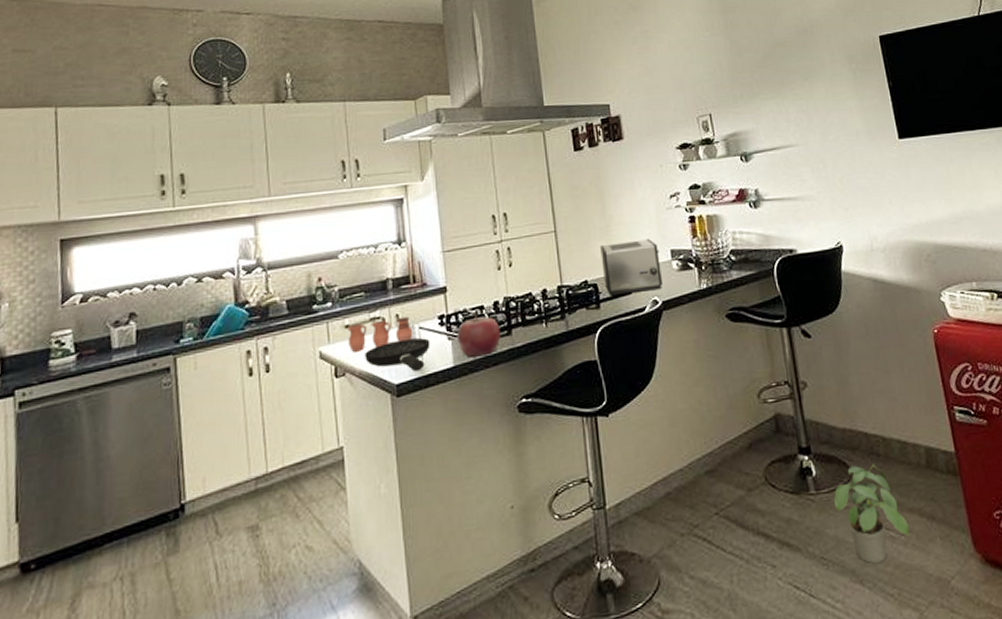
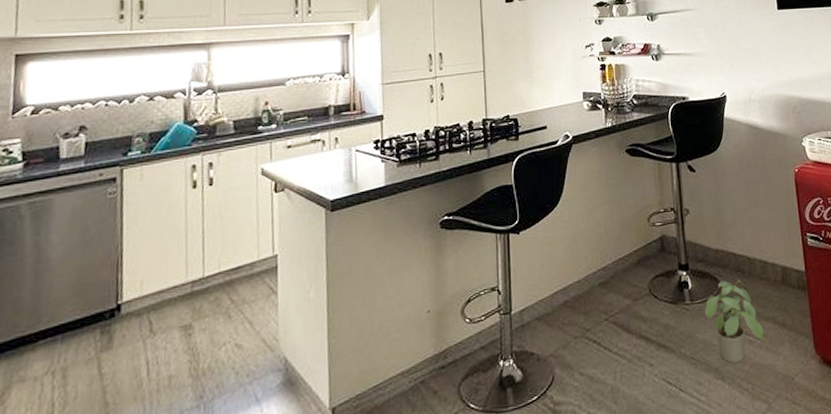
ceramic pot: present [346,316,413,352] -> none [288,140,350,170]
frying pan: present [365,338,430,372] -> none [303,160,365,190]
fruit: present [457,310,501,358] -> none [390,137,430,178]
toaster: present [600,239,662,296] -> none [522,82,574,129]

